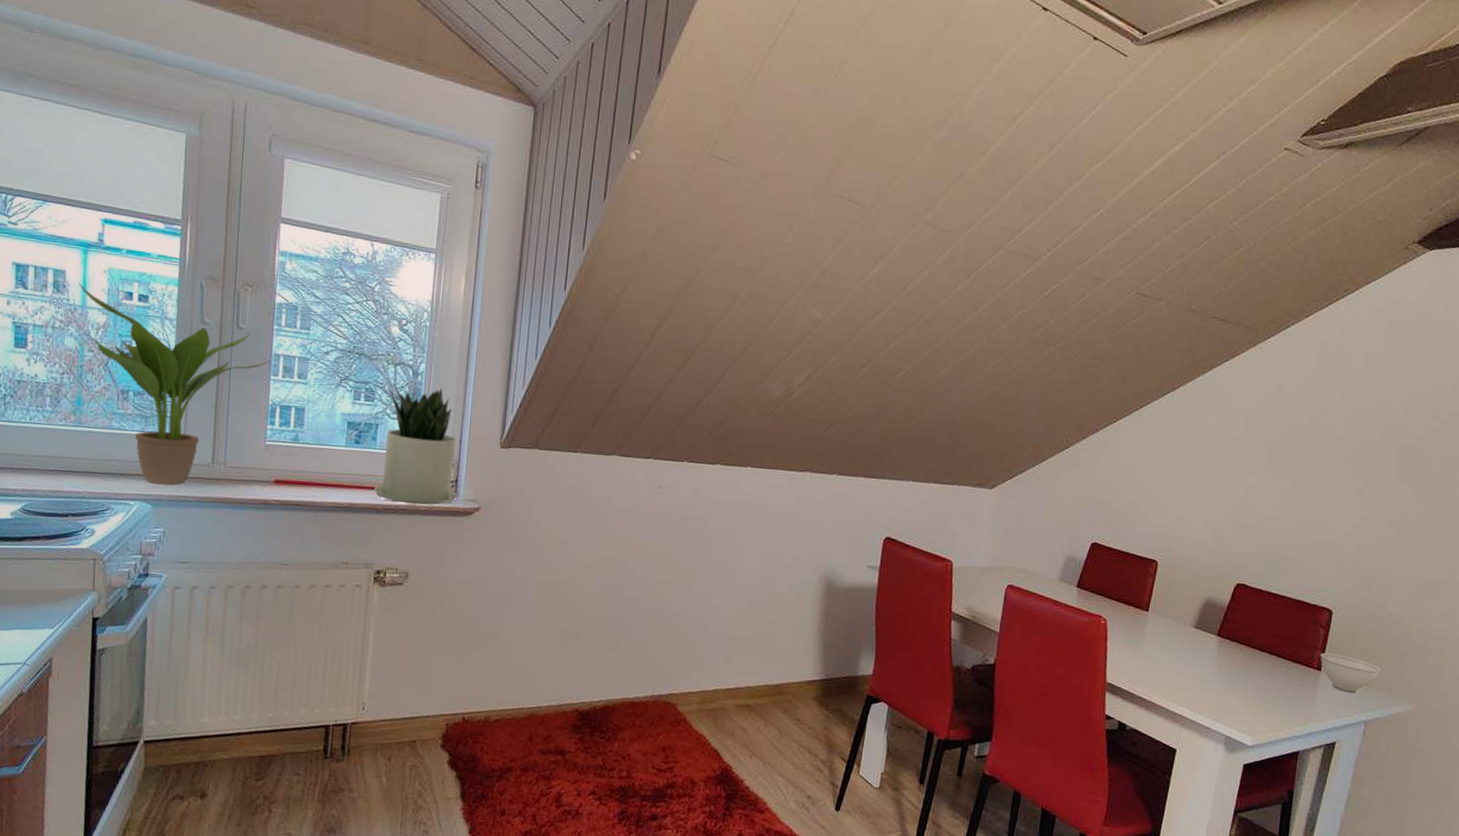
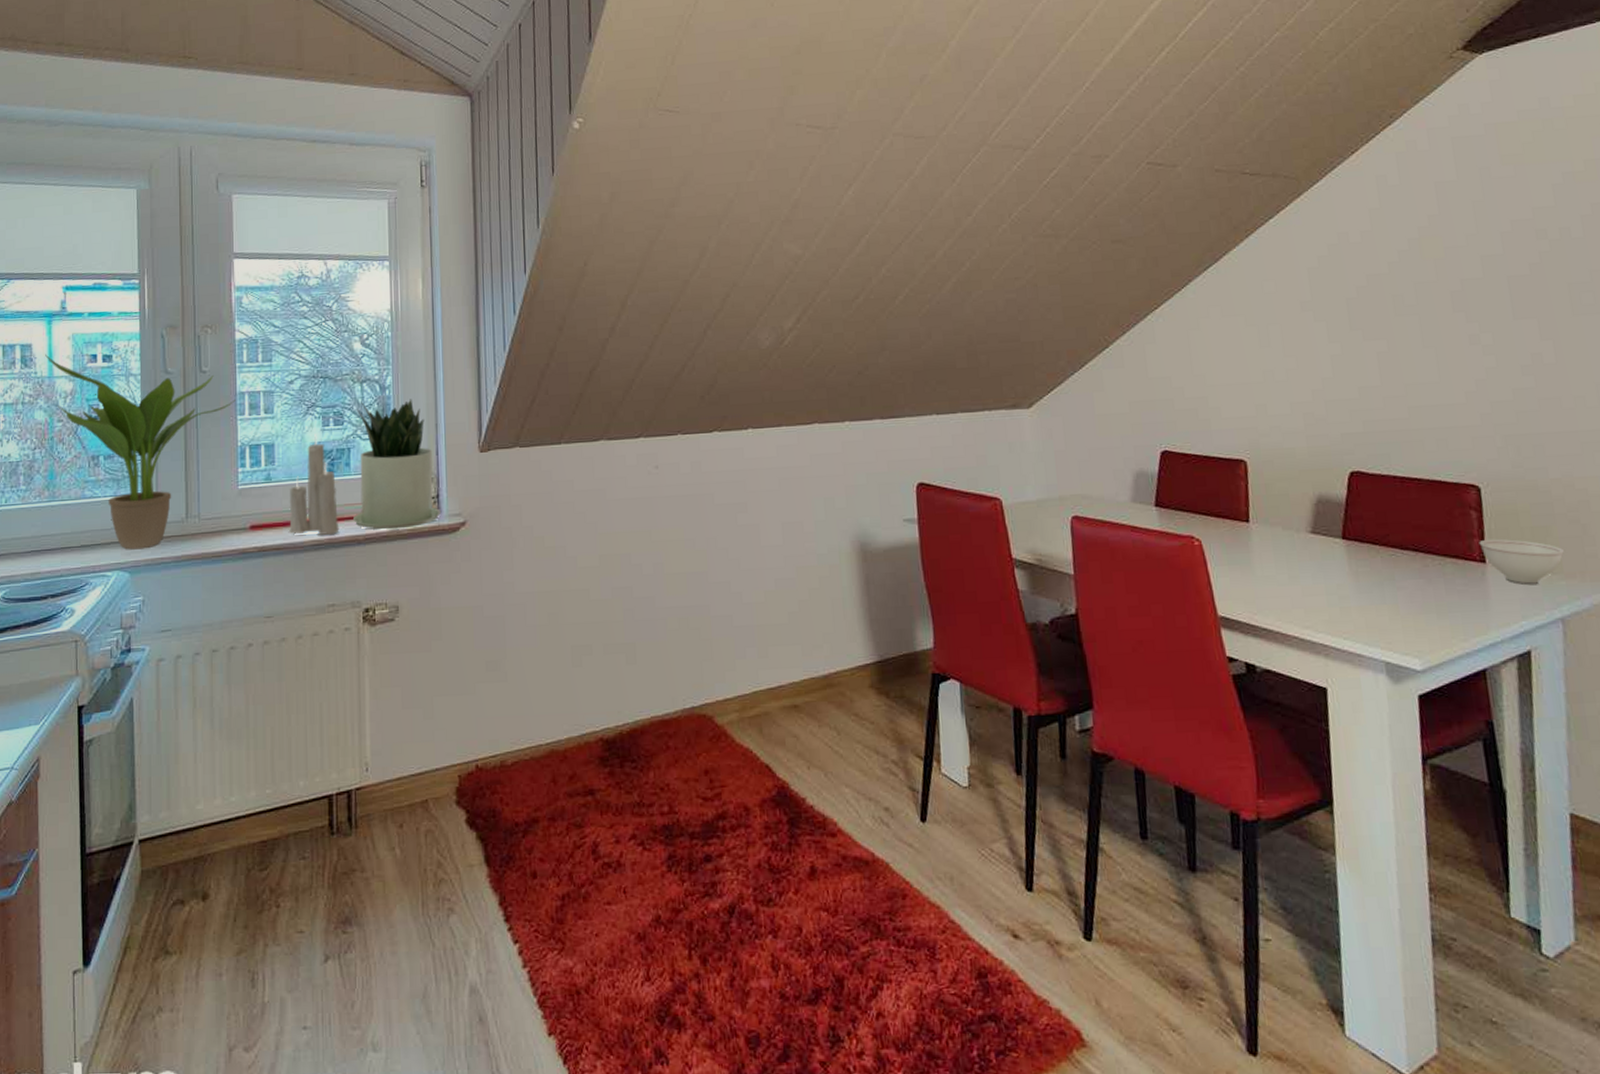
candle: none [310,405,362,501] -> present [288,434,340,536]

